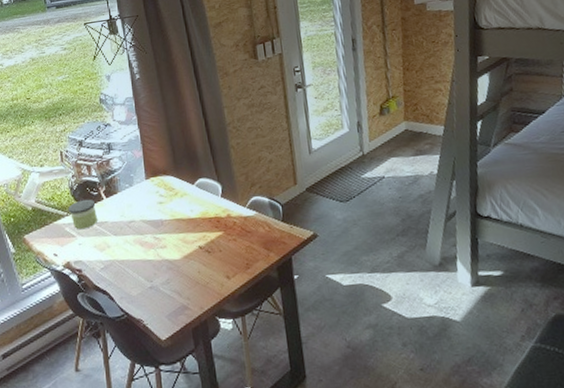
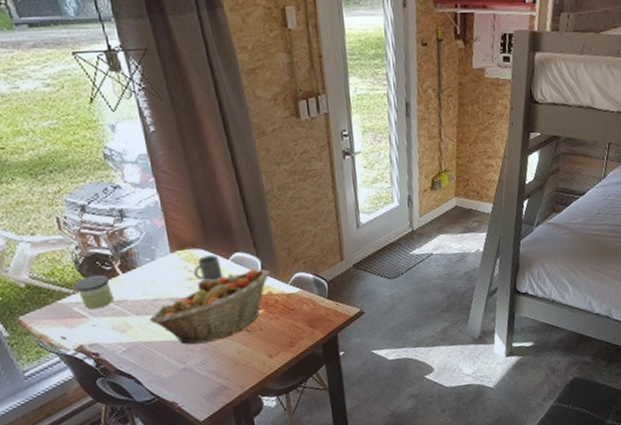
fruit basket: none [125,193,229,264] -> present [150,269,270,345]
mug: none [164,181,189,206] -> present [194,255,223,283]

